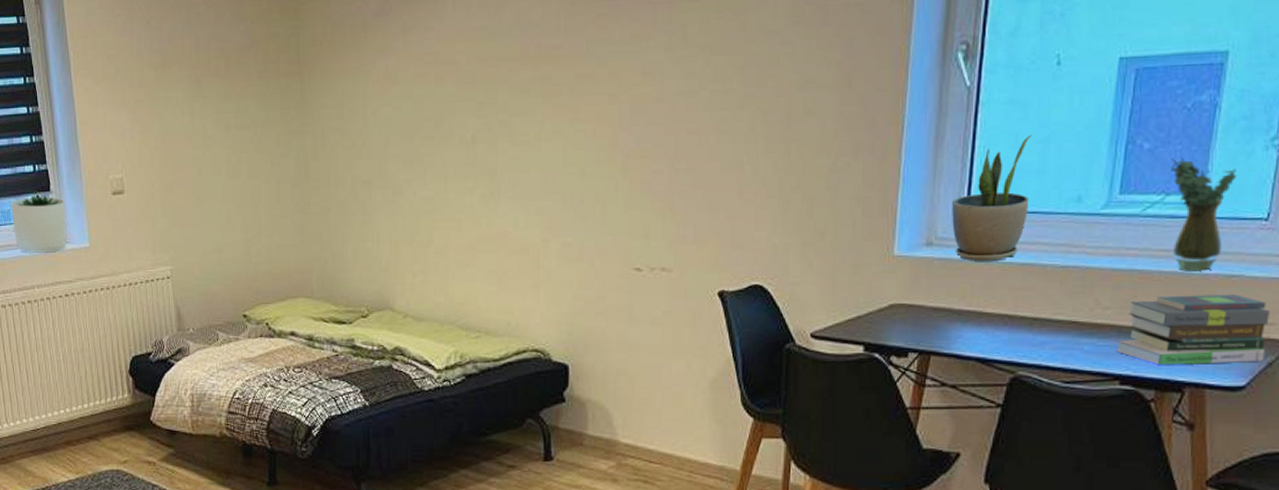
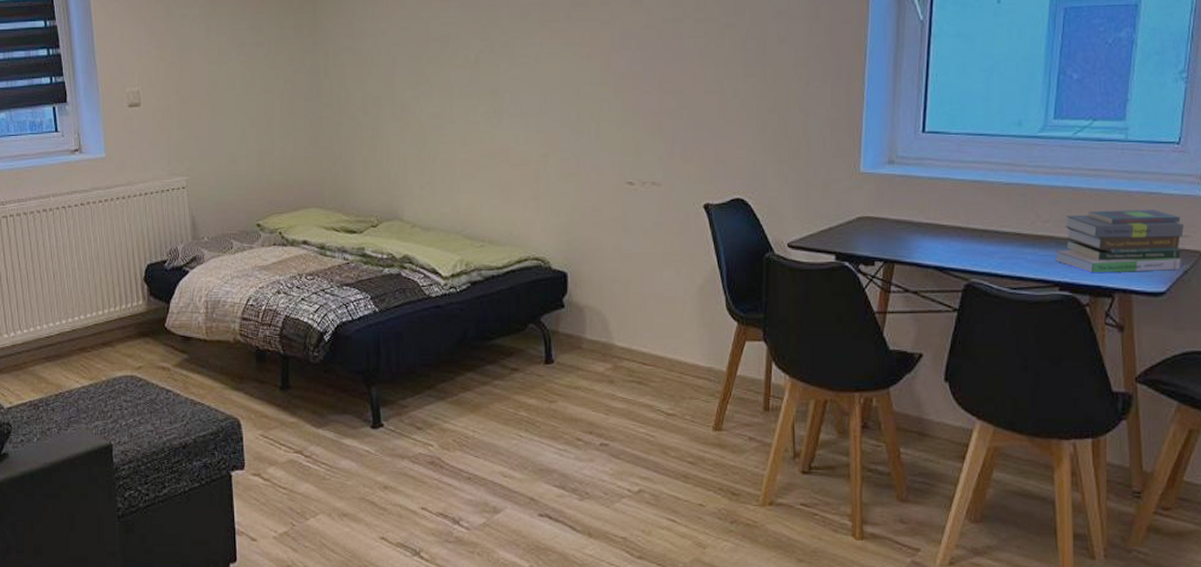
planter: present [11,195,67,253] -> none [28,107,83,163]
potted plant: present [952,135,1033,262] -> none [910,65,978,179]
vase: present [1171,157,1237,272] -> none [1097,87,1152,189]

